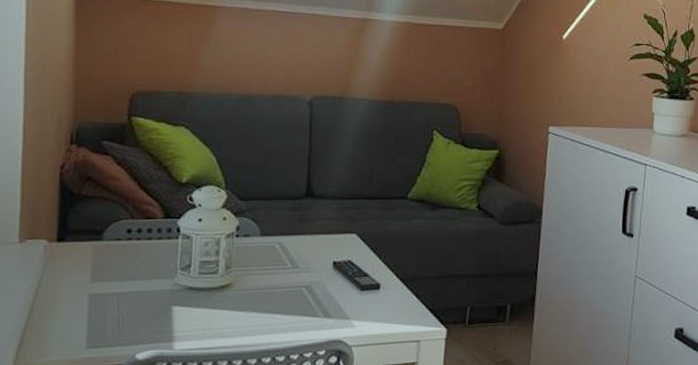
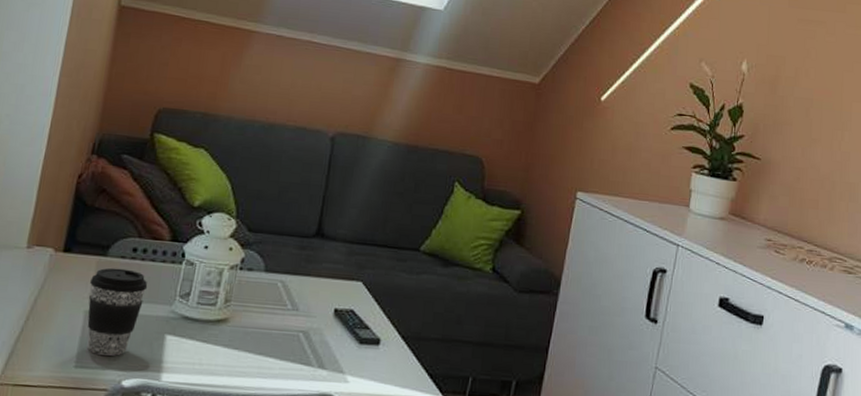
coffee cup: none [89,250,148,334] -> present [87,267,148,356]

